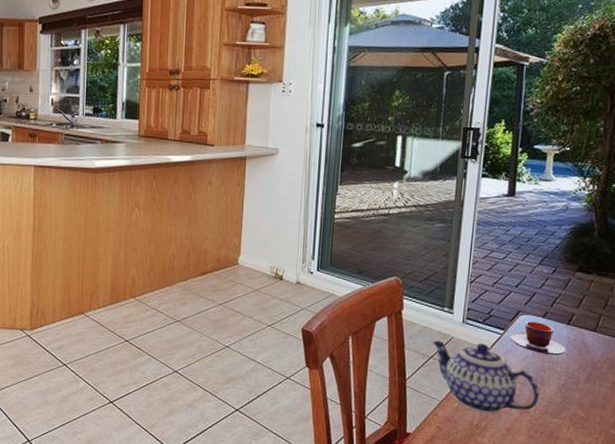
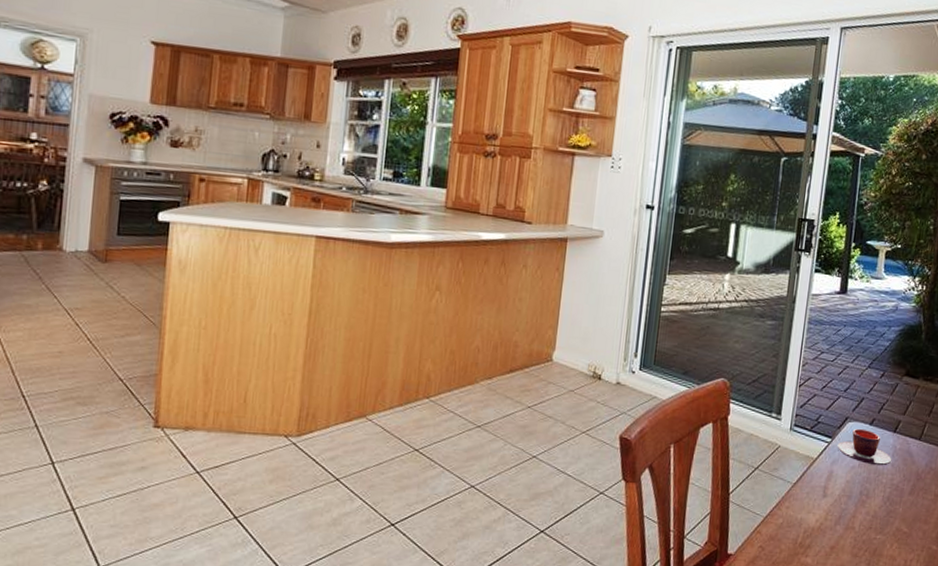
teapot: present [431,340,540,414] -> none [757,449,865,531]

